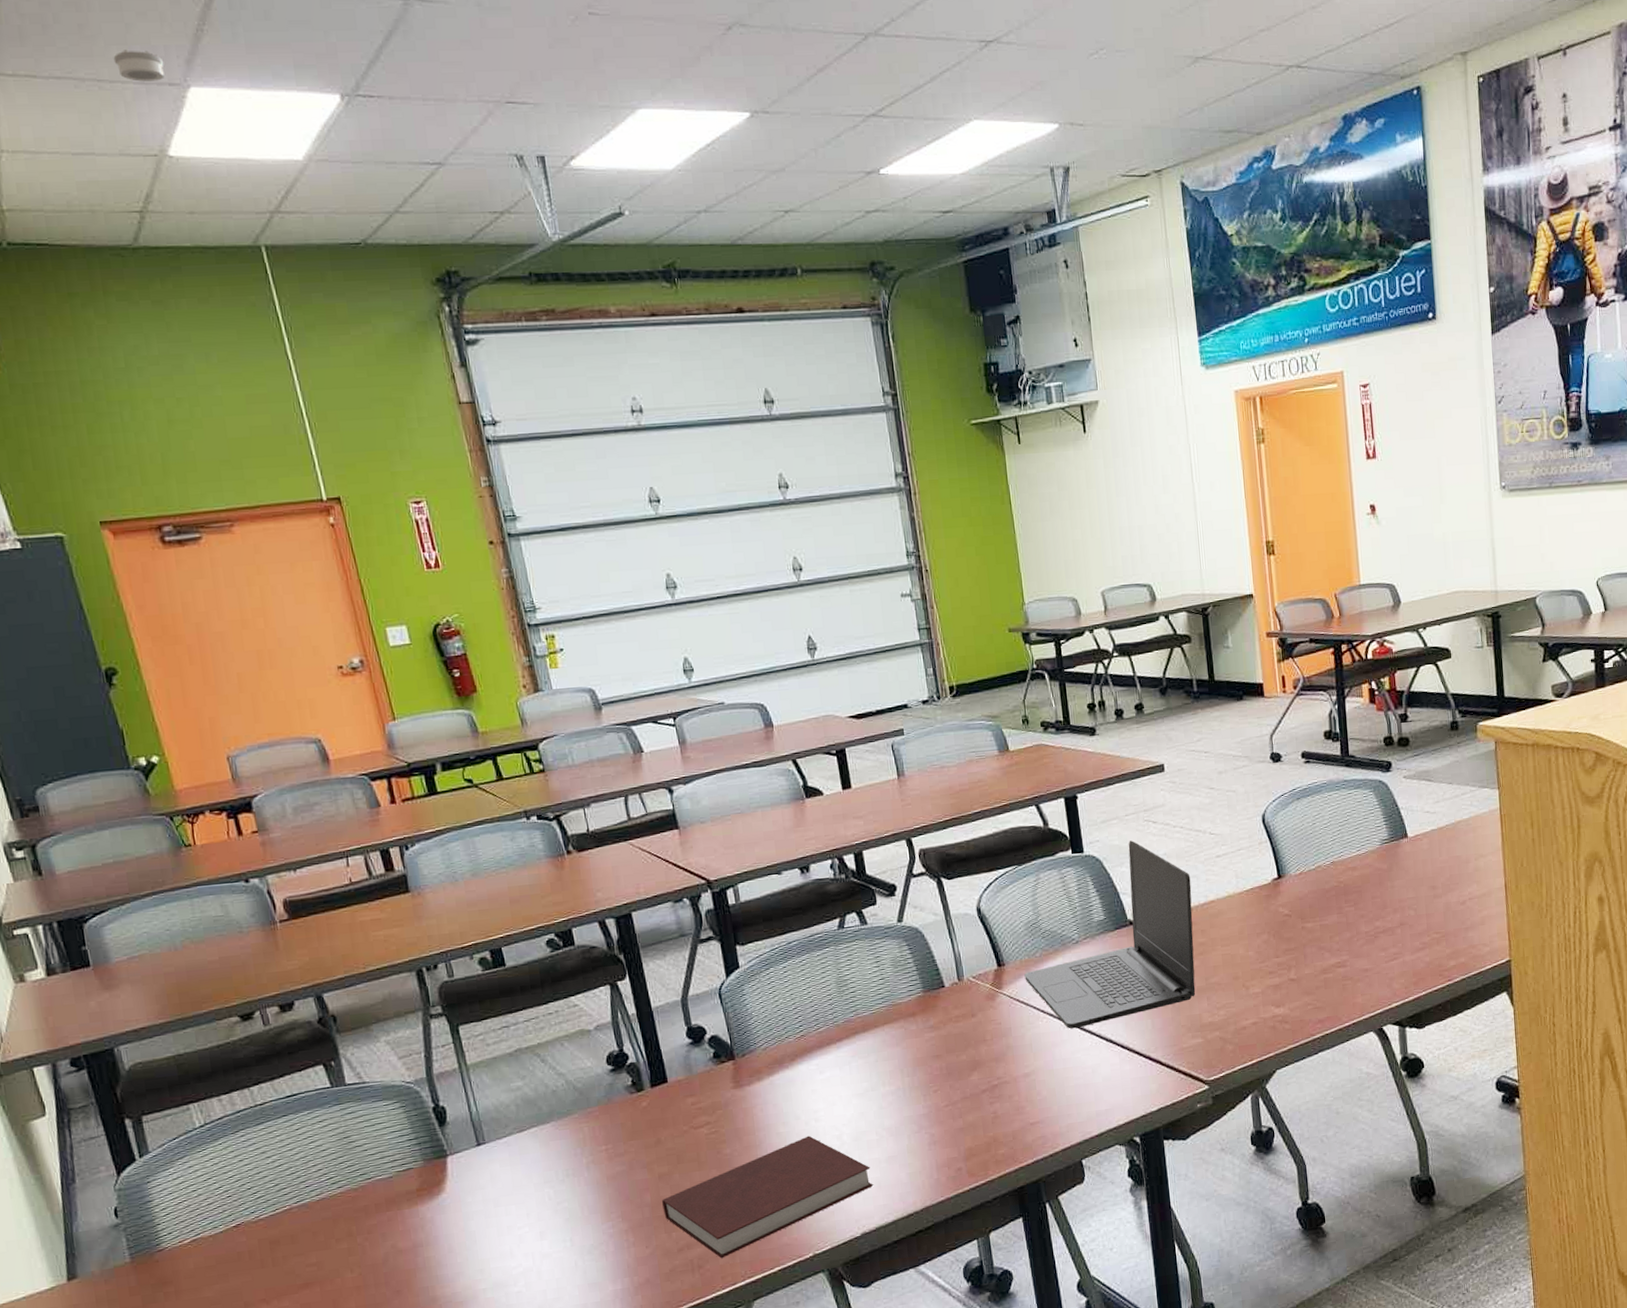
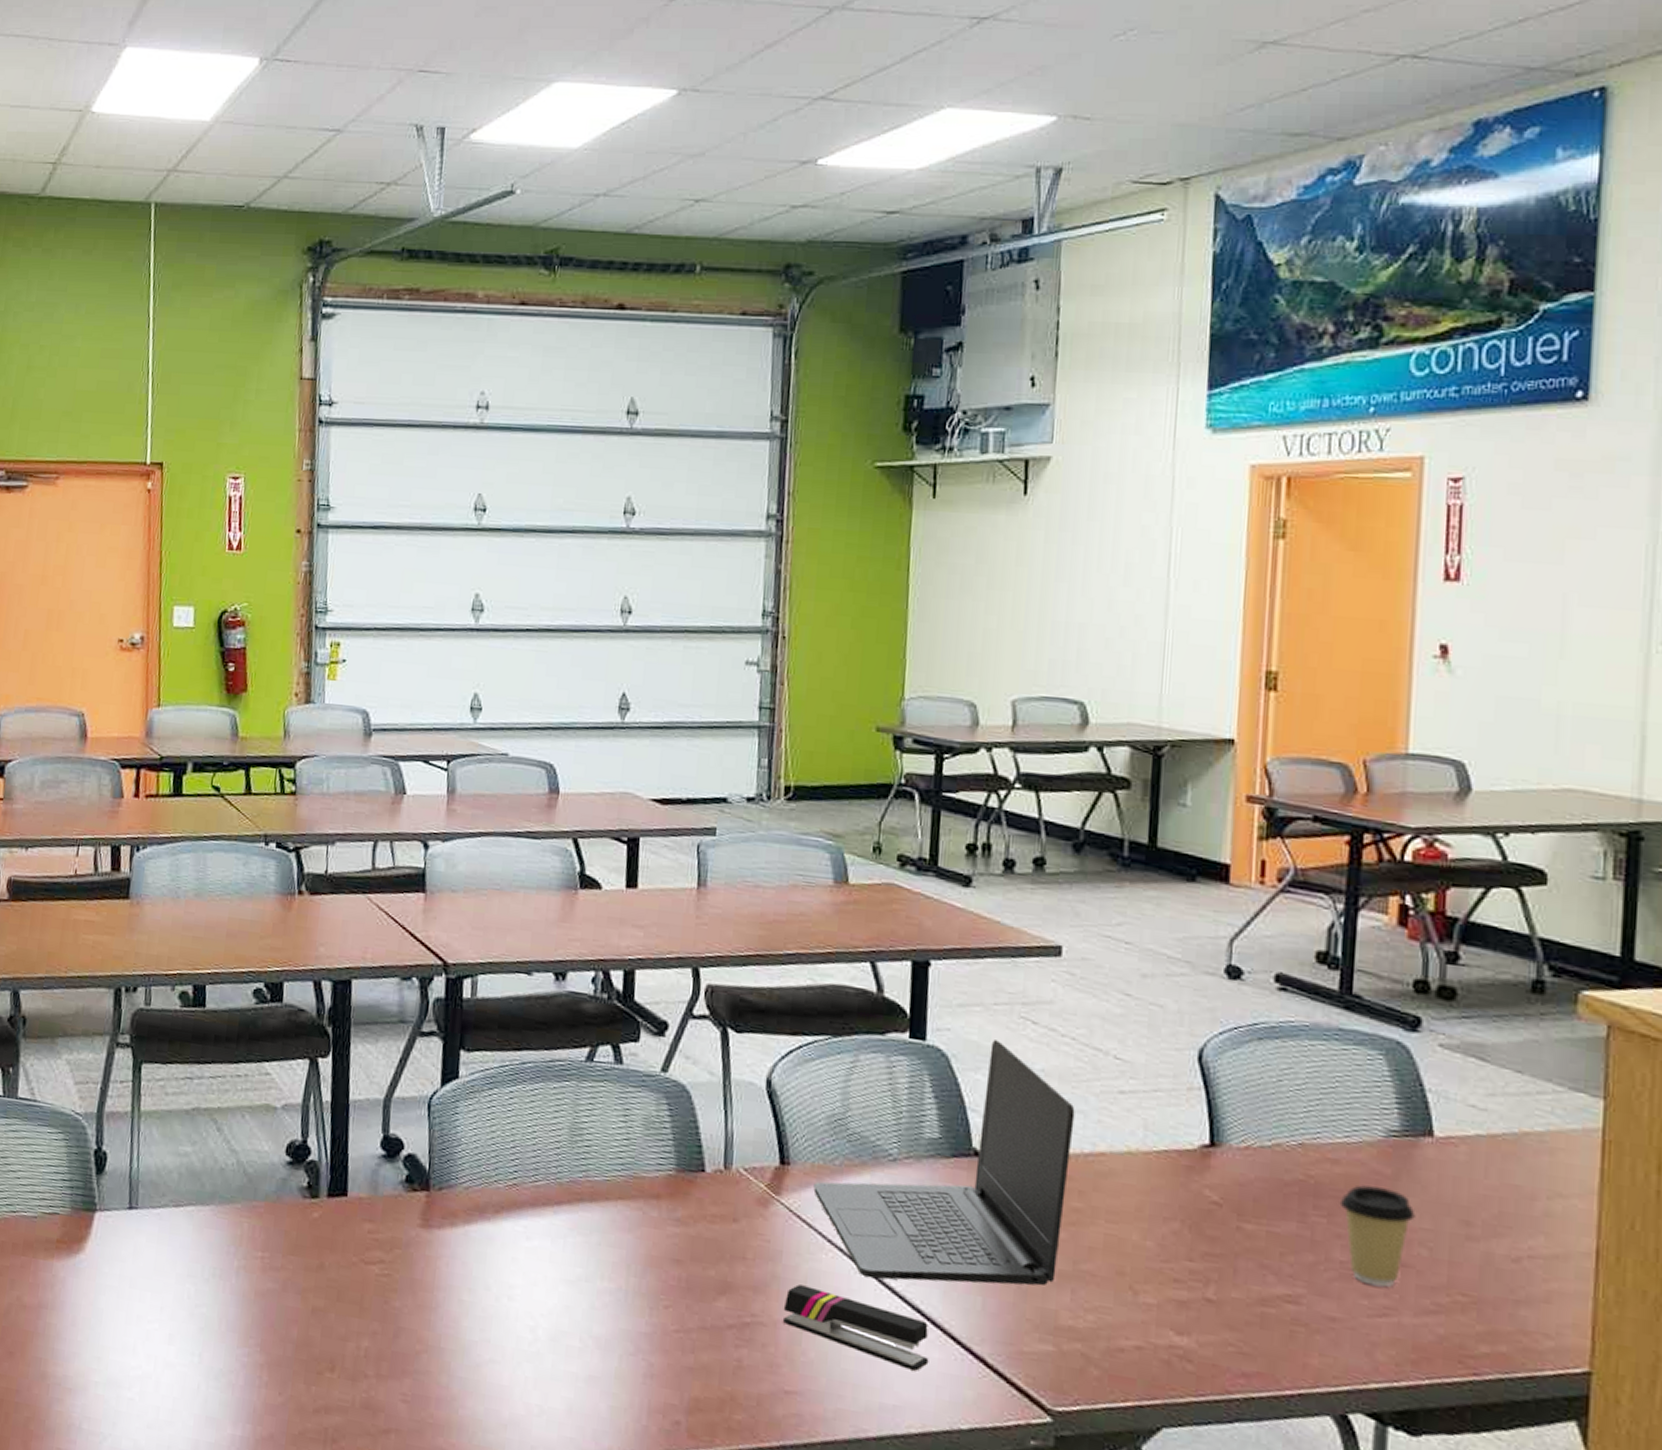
smoke detector: present [113,50,165,82] -> none [67,11,110,41]
notebook: present [662,1135,874,1259] -> none [307,1315,564,1440]
stapler: none [1019,1046,1124,1083] -> present [783,1284,929,1371]
coffee cup: none [1360,878,1404,942] -> present [1339,1185,1415,1287]

